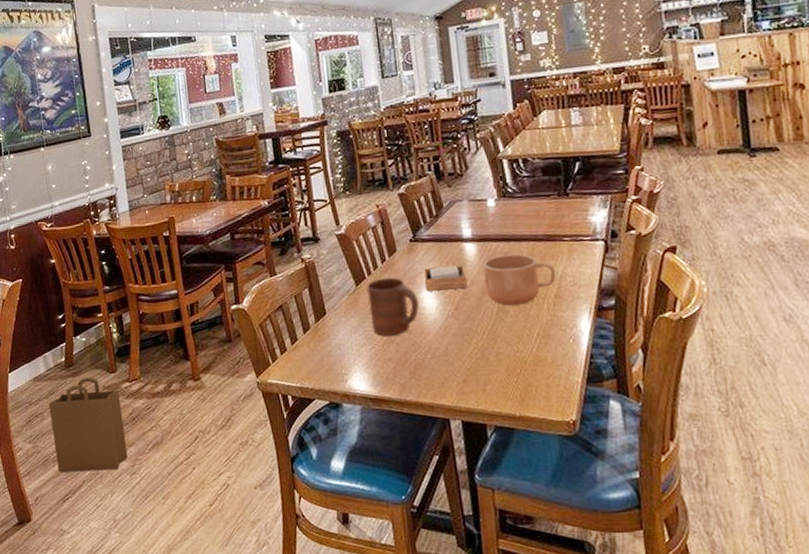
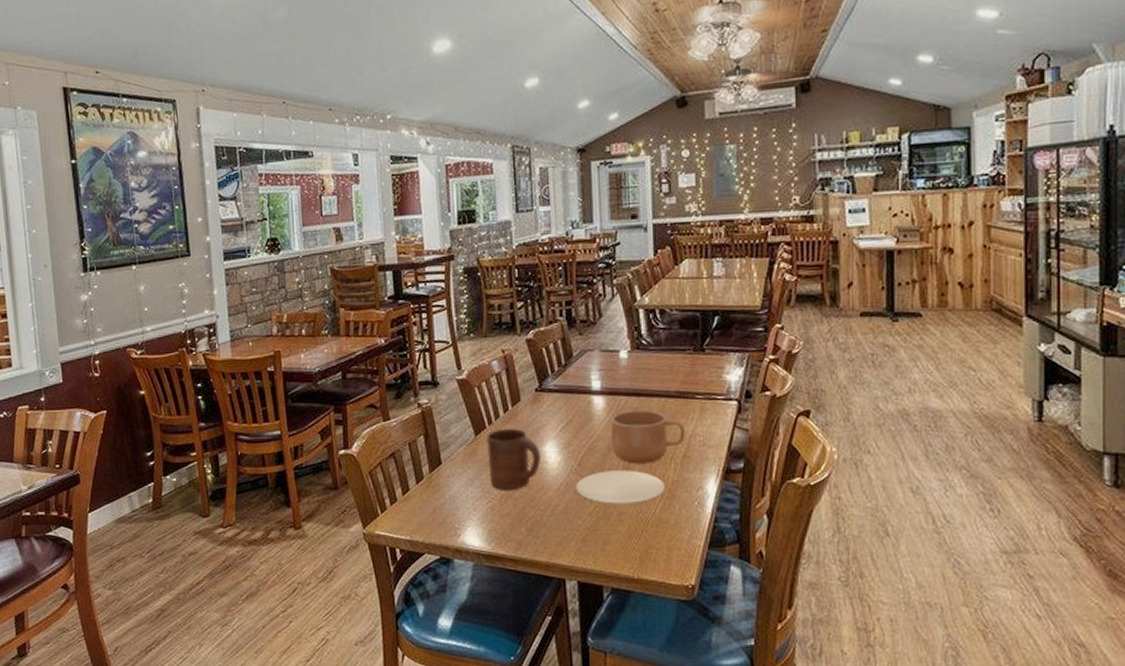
shopping bag: present [48,376,128,473] -> none [132,520,219,622]
napkin holder: present [424,265,467,292] -> none [548,419,592,445]
plate: none [453,312,540,346] -> present [575,470,665,505]

